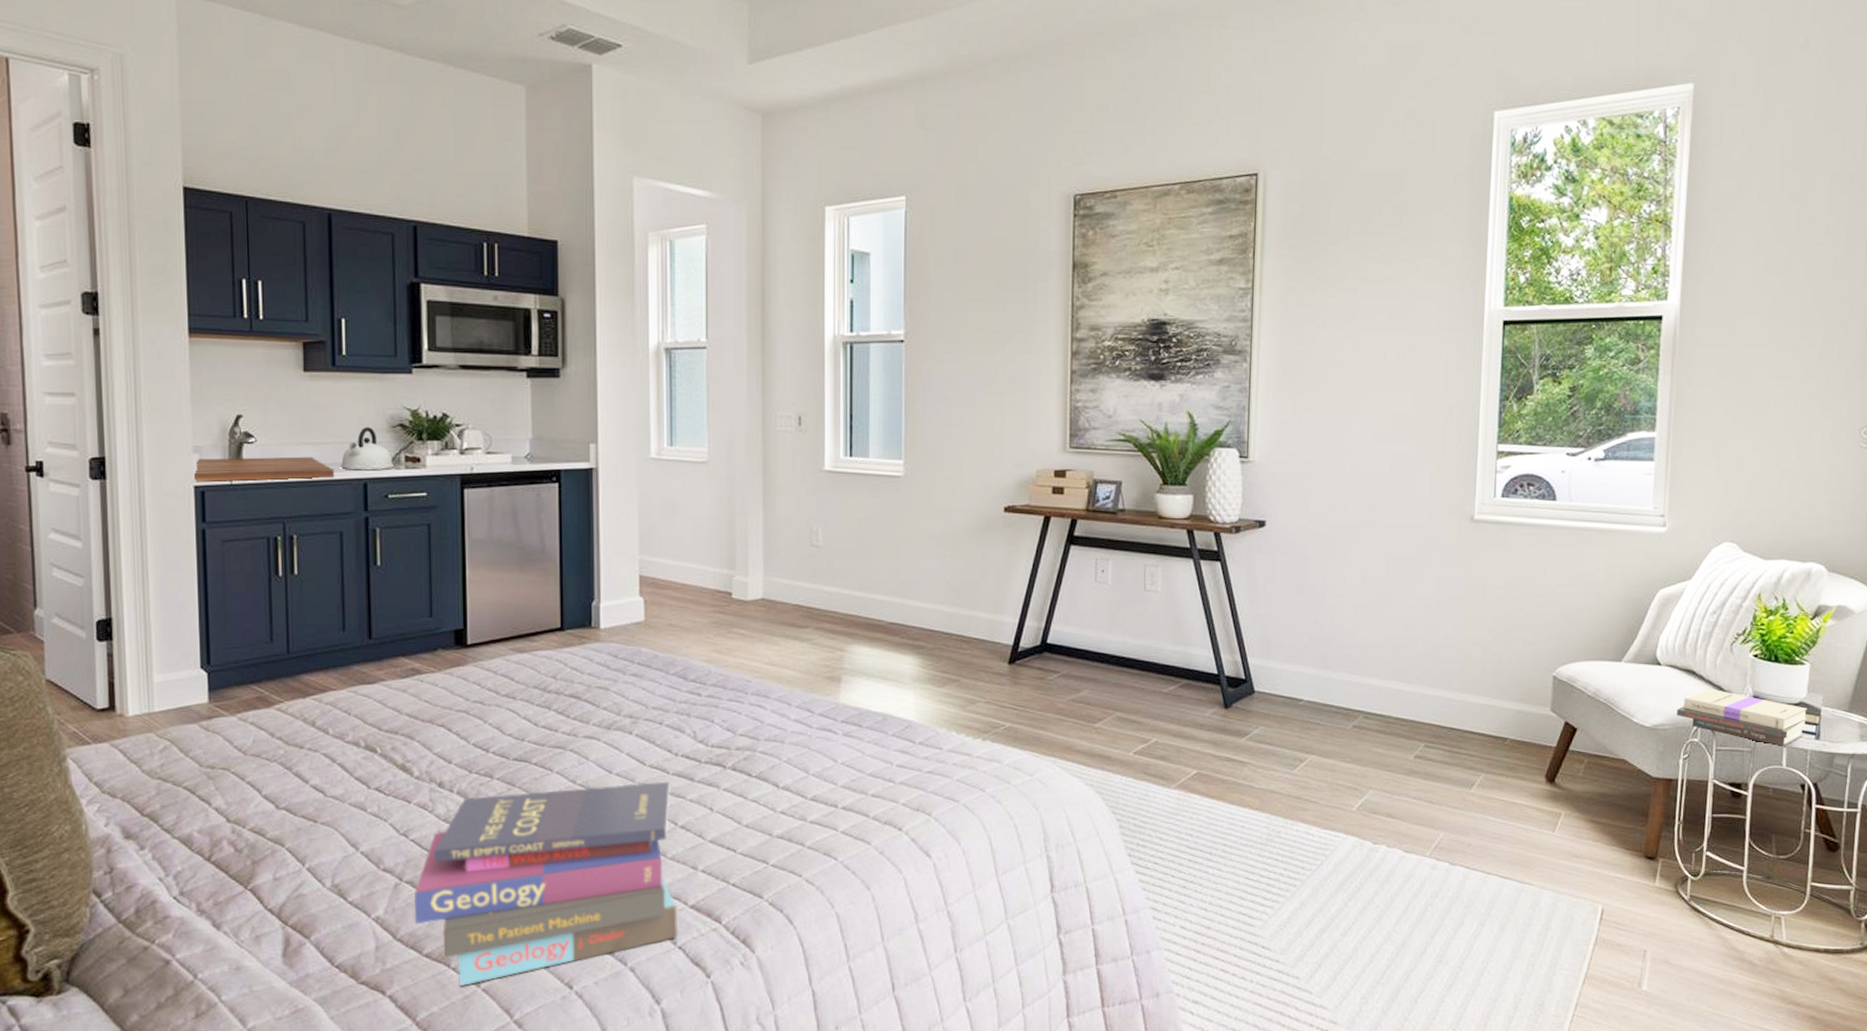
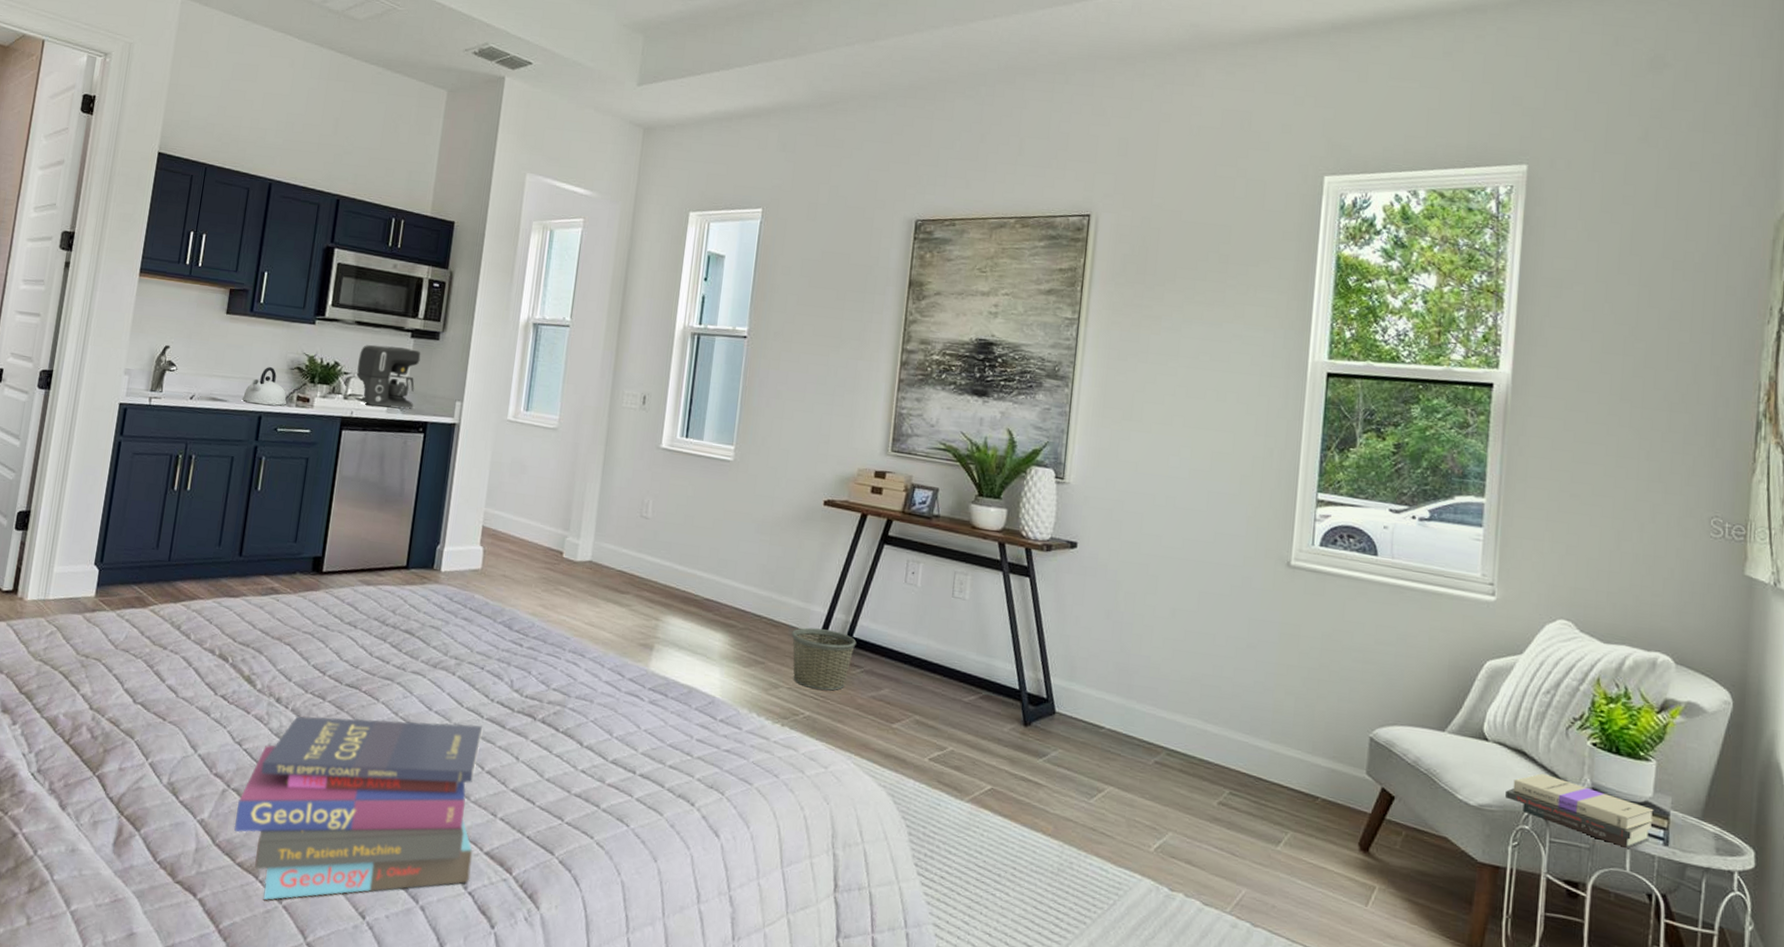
cutting board: present [193,456,335,482] -> none [119,380,237,409]
coffee maker: none [469,389,542,459] -> present [353,344,421,409]
basket: none [984,639,1051,700] -> present [791,627,857,691]

